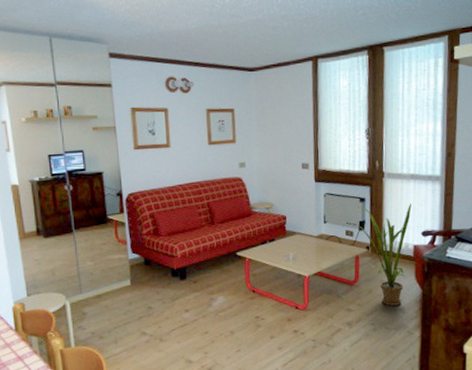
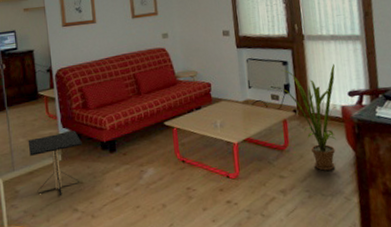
side table: none [96,257,152,320] -> present [28,131,82,197]

